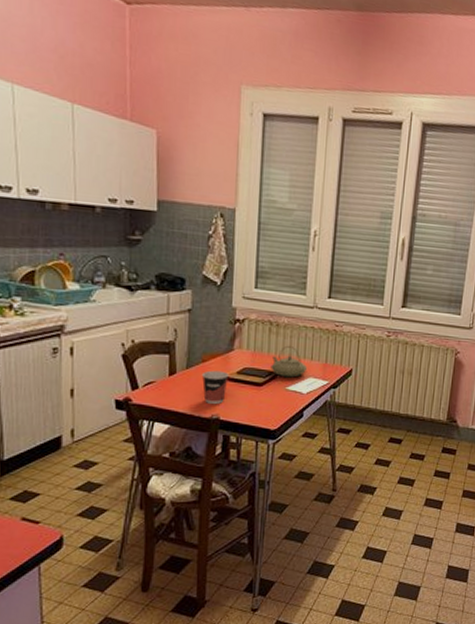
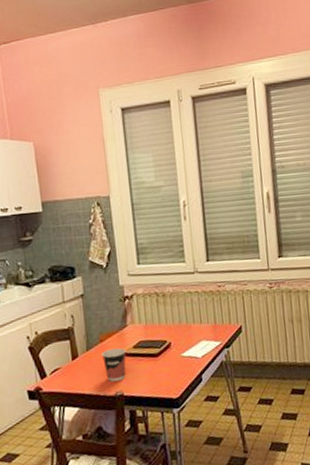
teapot: present [271,345,308,378] -> none [163,312,199,345]

